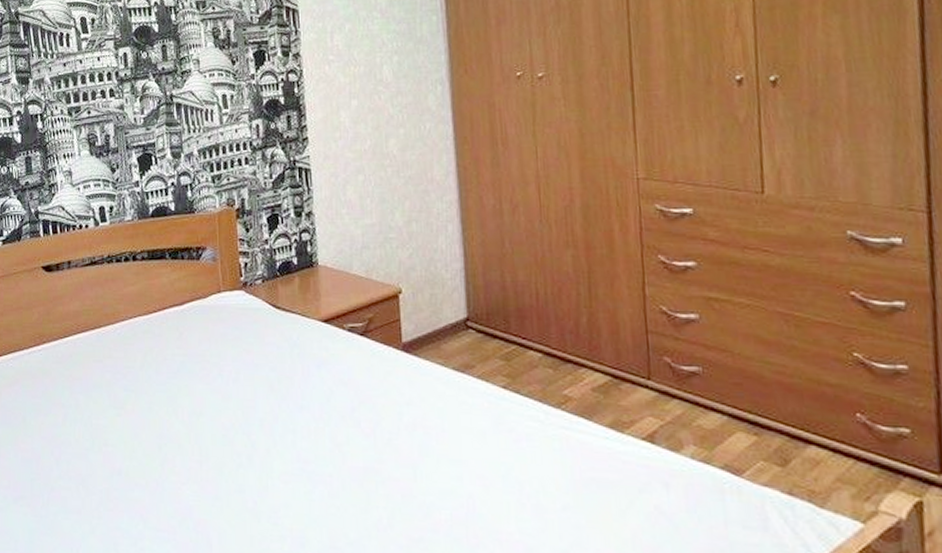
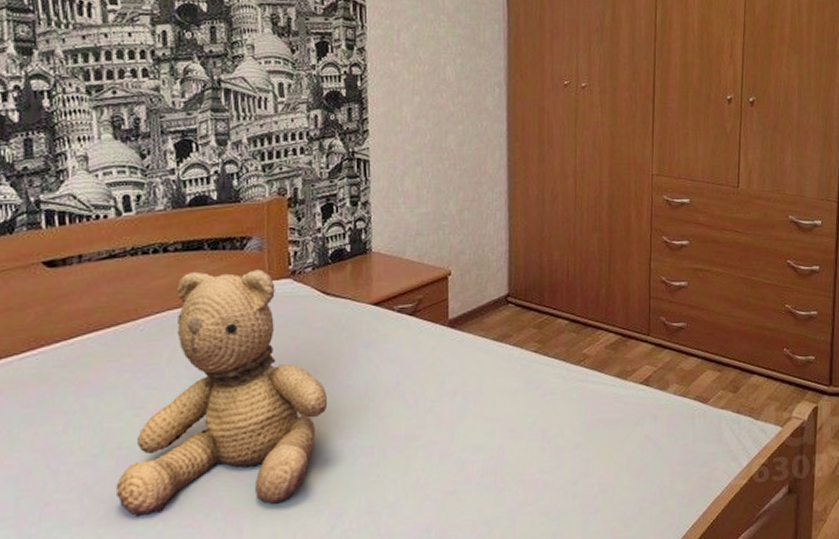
teddy bear: none [104,280,284,523] -> present [115,269,328,517]

